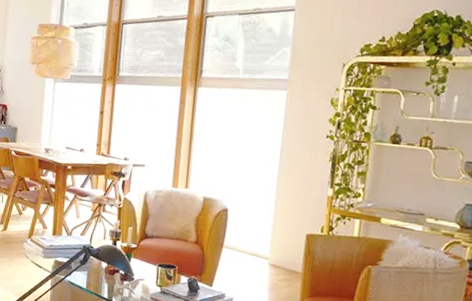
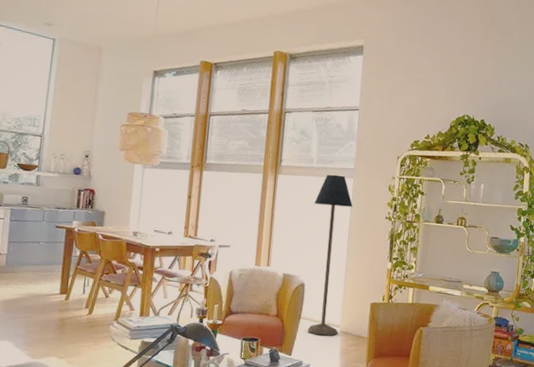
floor lamp: none [230,86,286,269] -> present [307,174,353,336]

